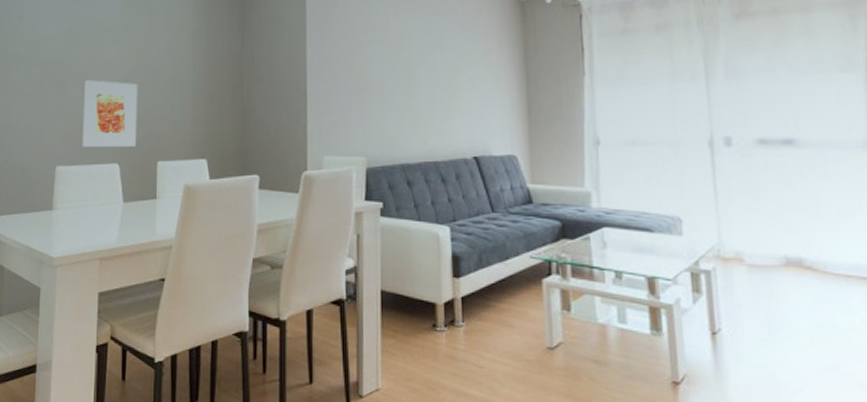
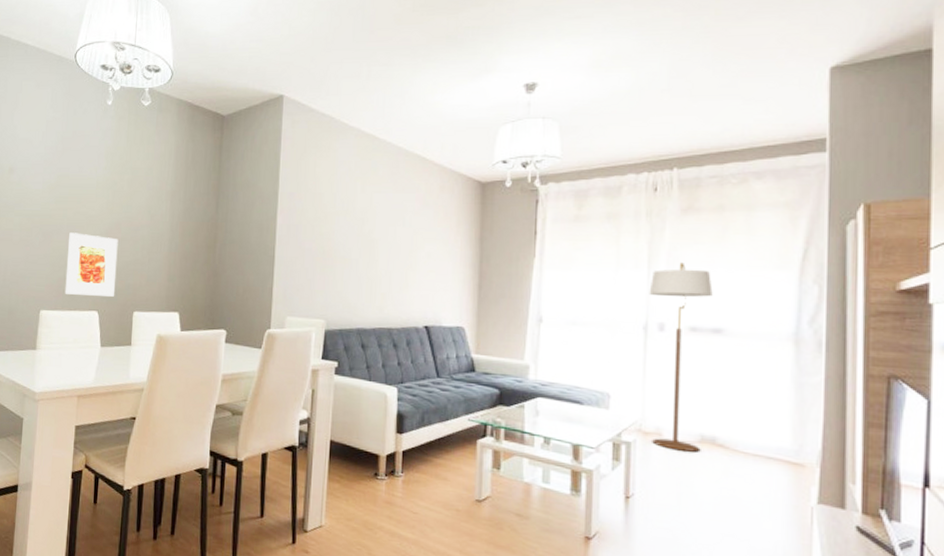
floor lamp: none [709,71,788,277] -> present [649,262,713,452]

